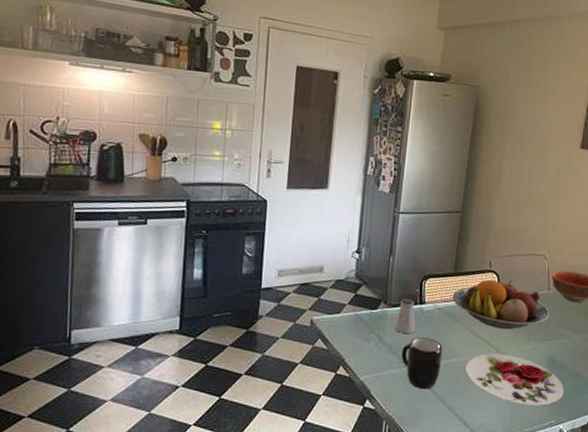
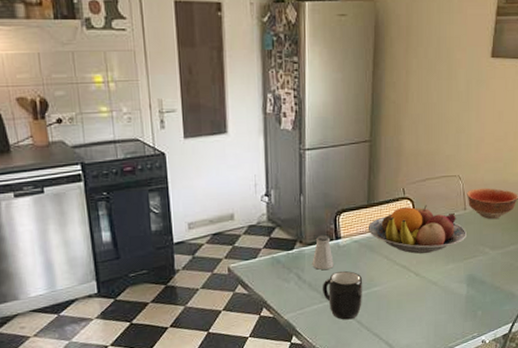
plate: present [465,354,564,406] -> none [387,277,485,323]

